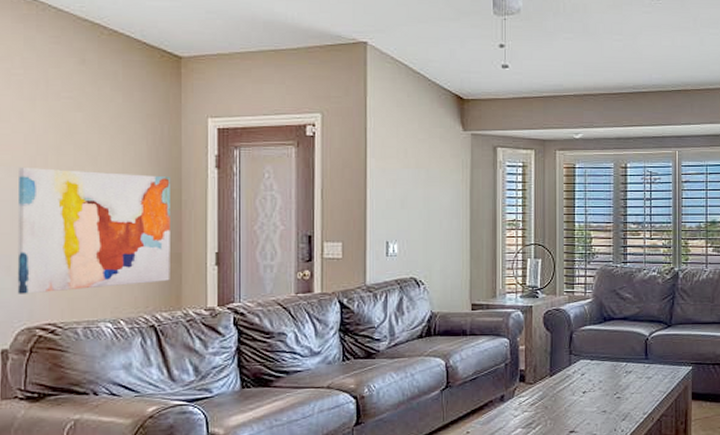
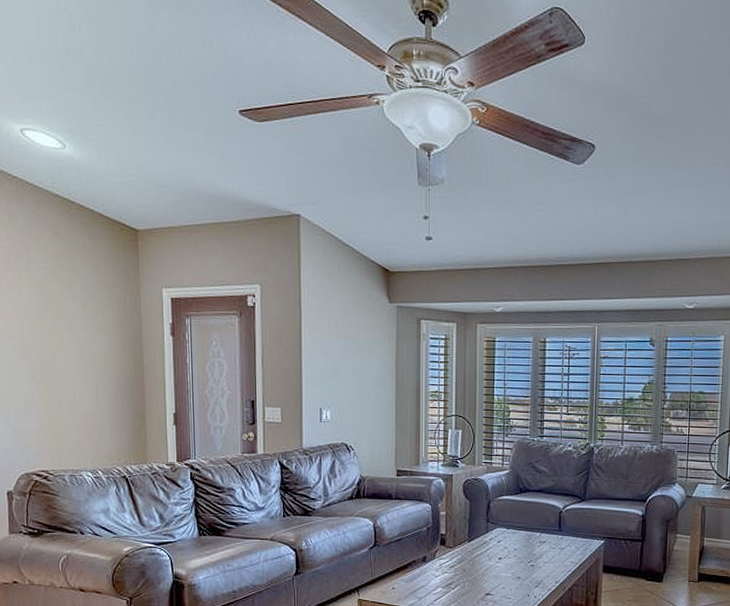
wall art: present [17,167,170,294] -> none [11,331,137,444]

